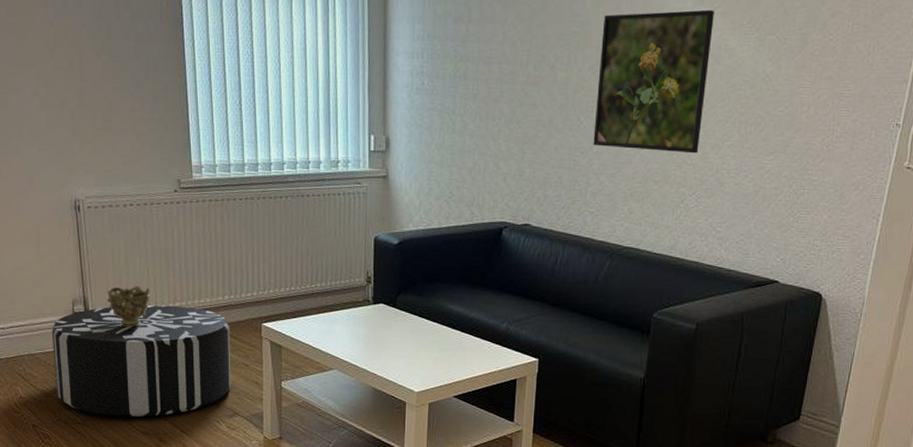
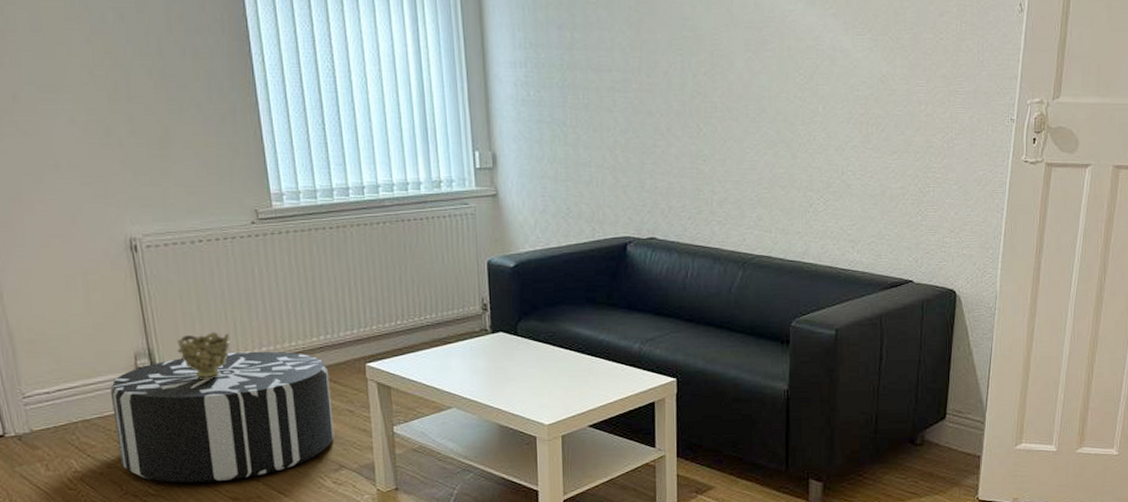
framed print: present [593,9,714,154] -> none [714,11,826,157]

